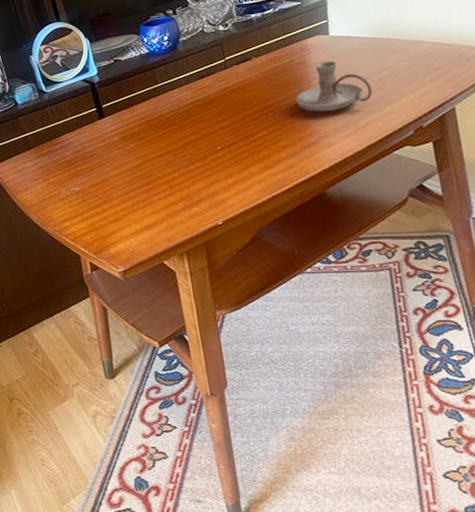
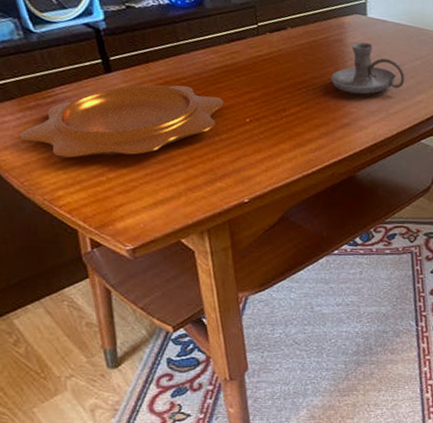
decorative bowl: none [36,123,198,194] -> present [19,84,224,158]

